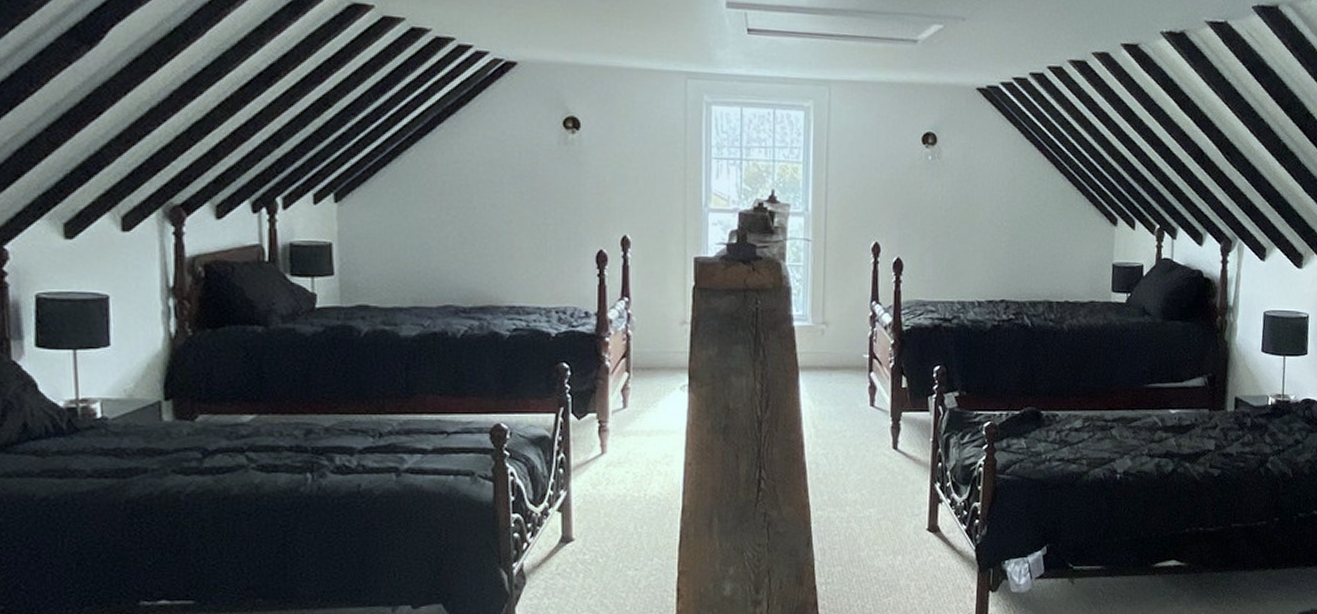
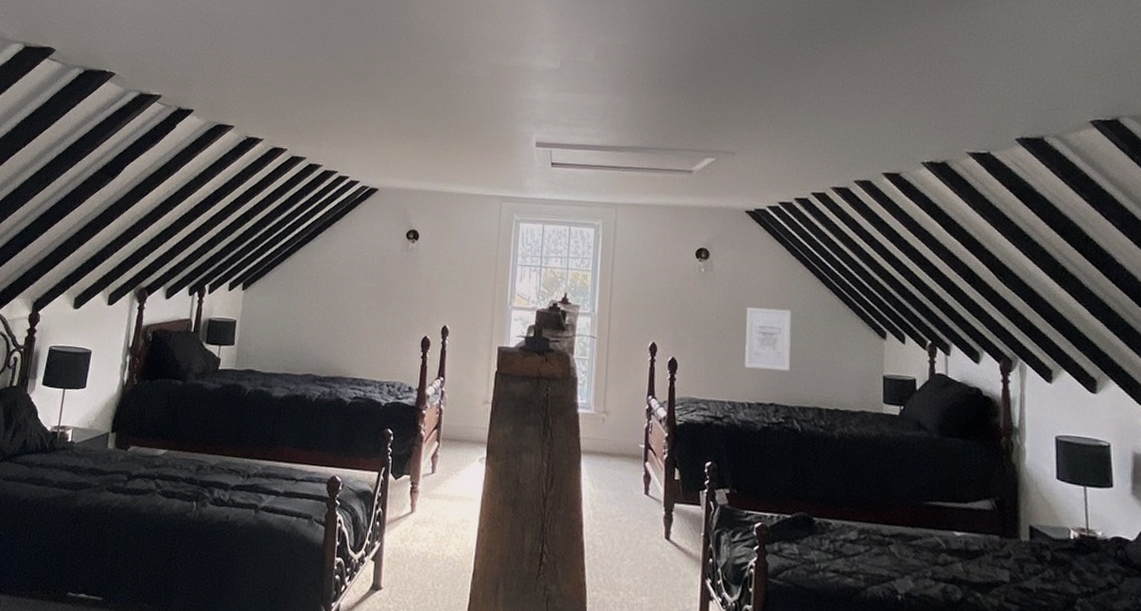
wall art: none [975,198,1024,265] -> present [744,307,792,371]

